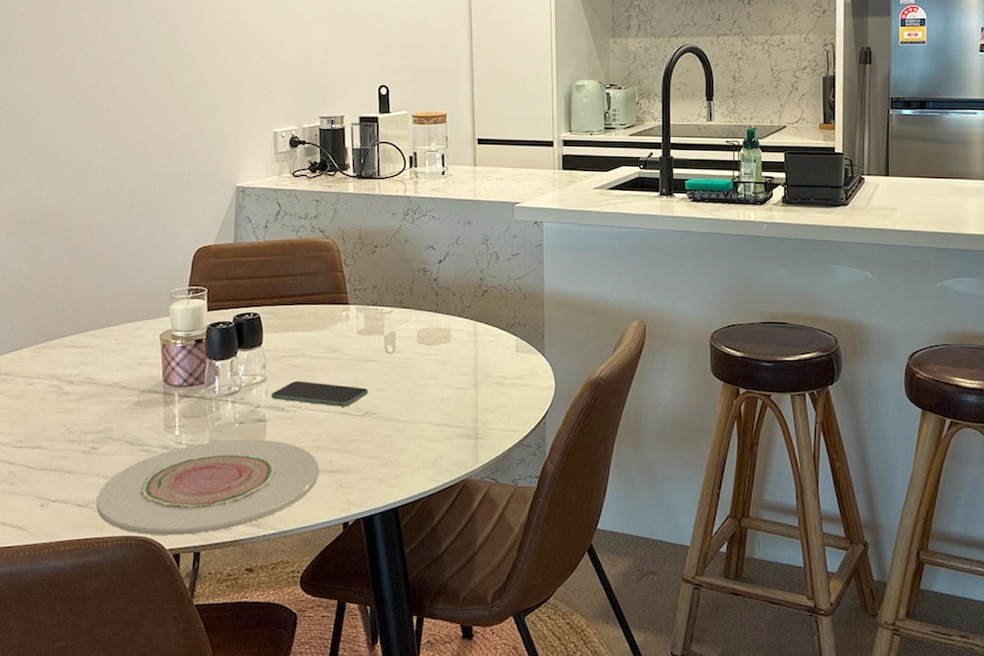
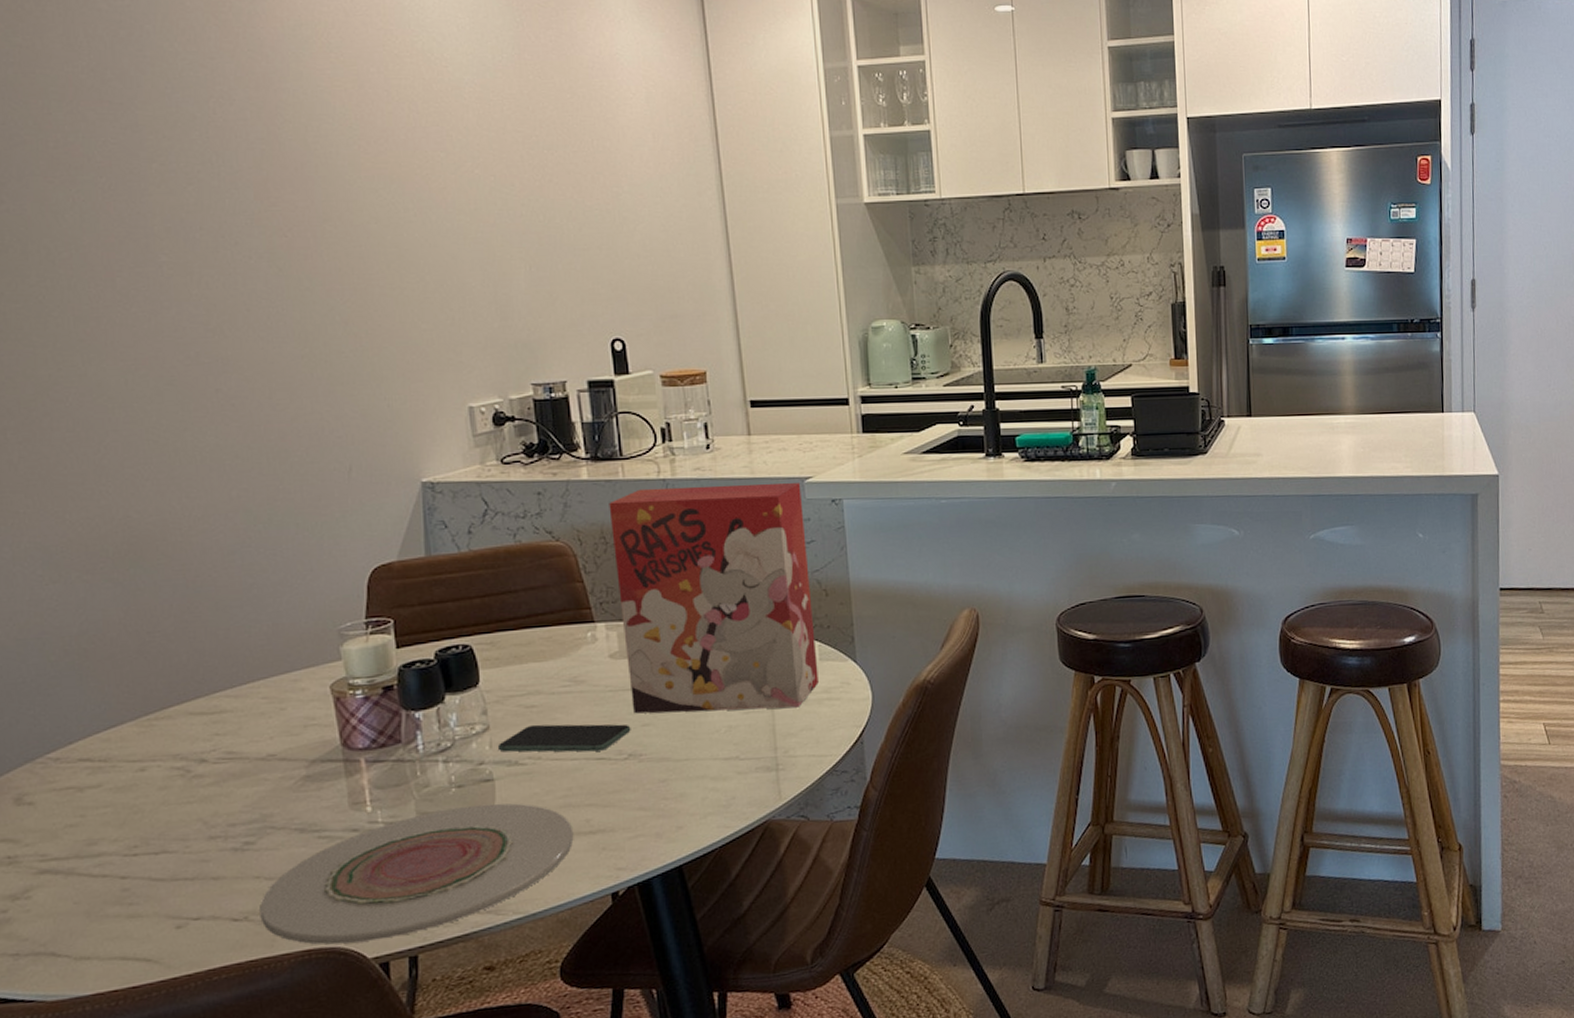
cereal box: none [366,202,514,389] -> present [609,482,819,714]

